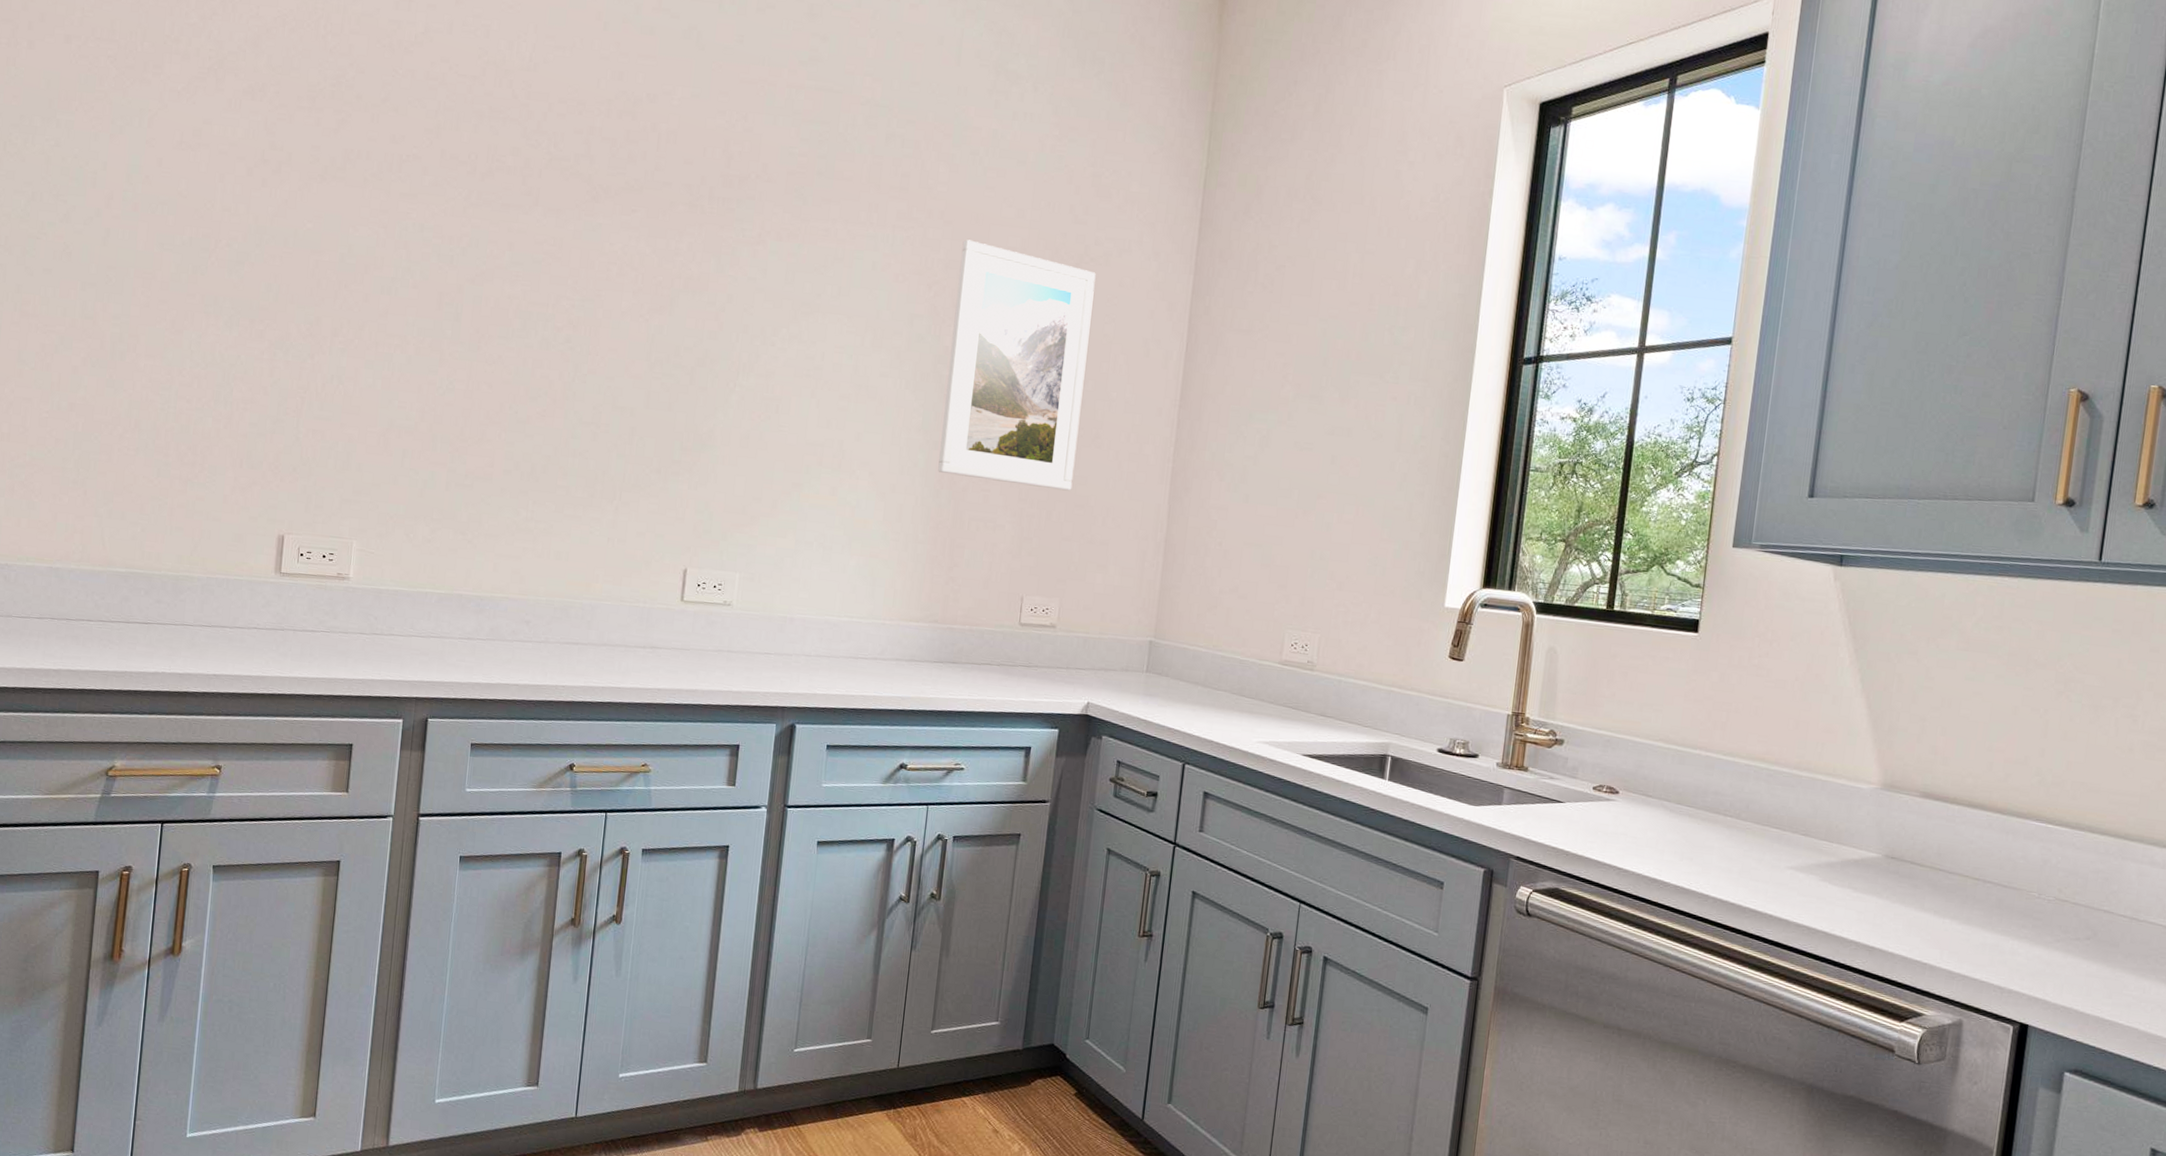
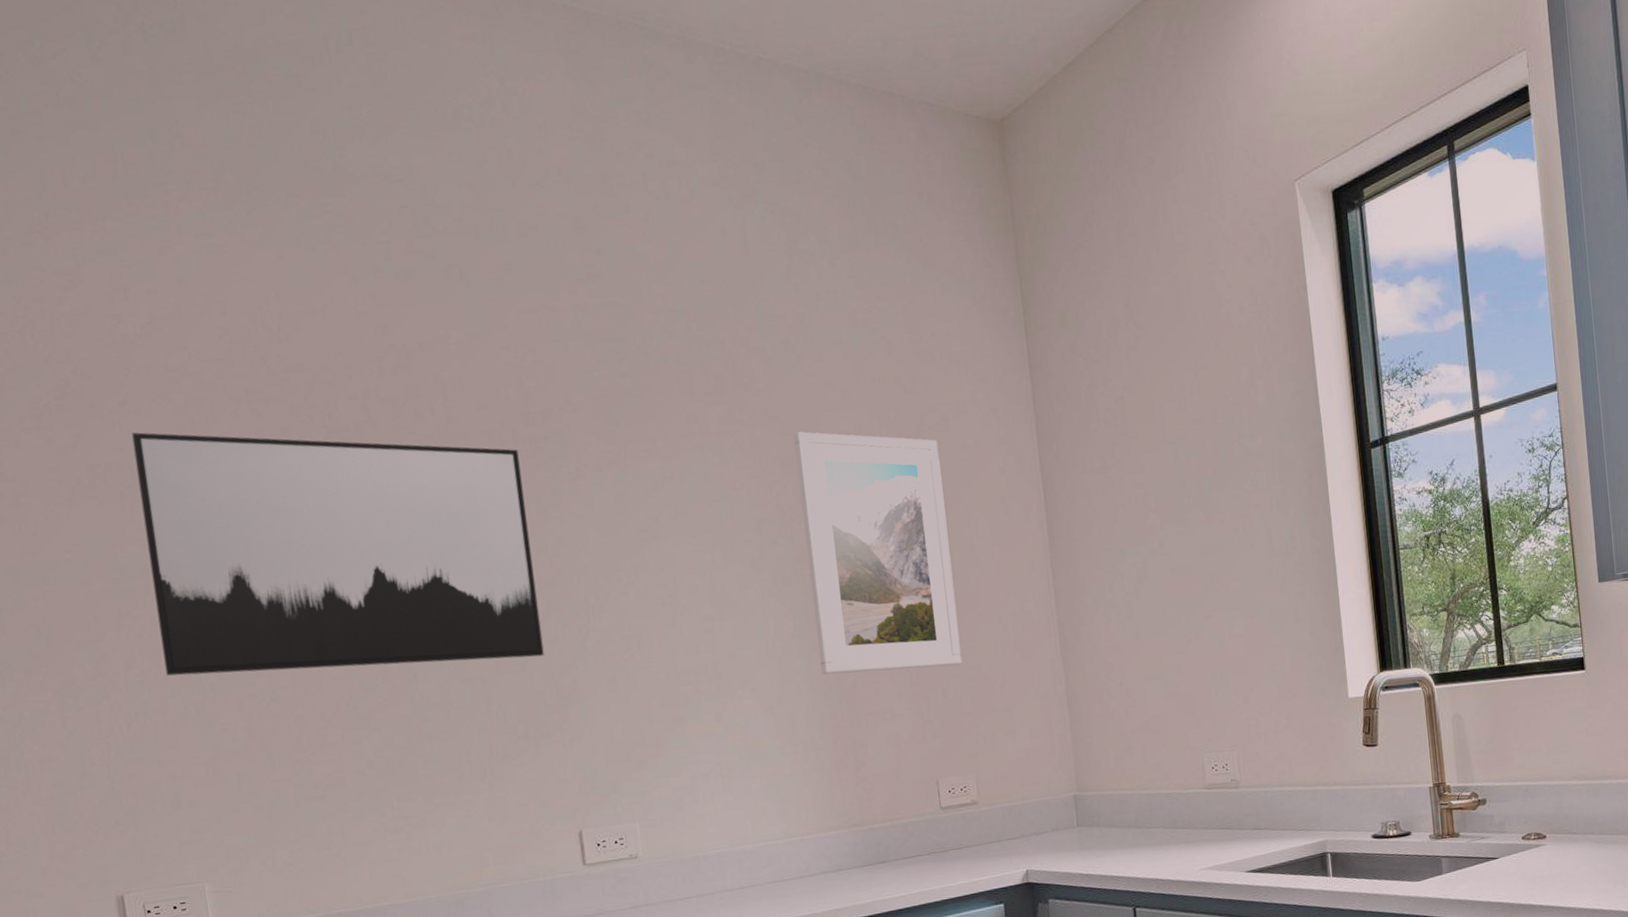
wall art: none [365,128,711,401] -> present [132,432,544,676]

